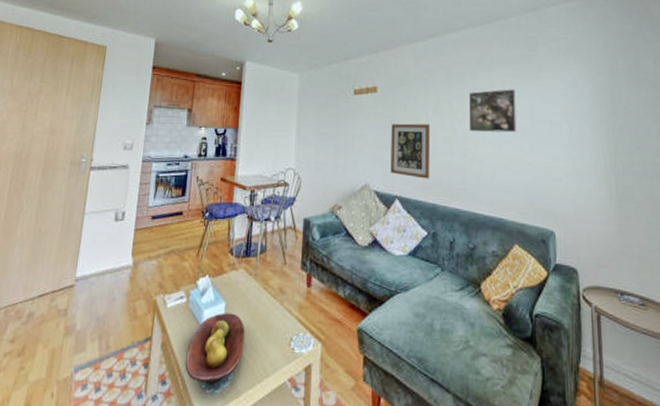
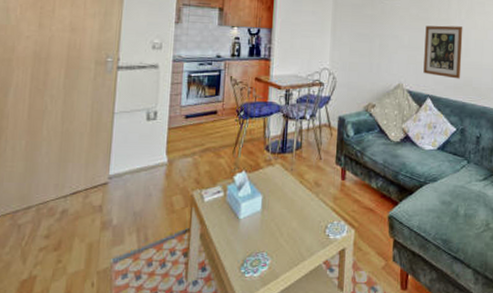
fruit bowl: present [185,313,245,384] -> none [224,205,282,269]

